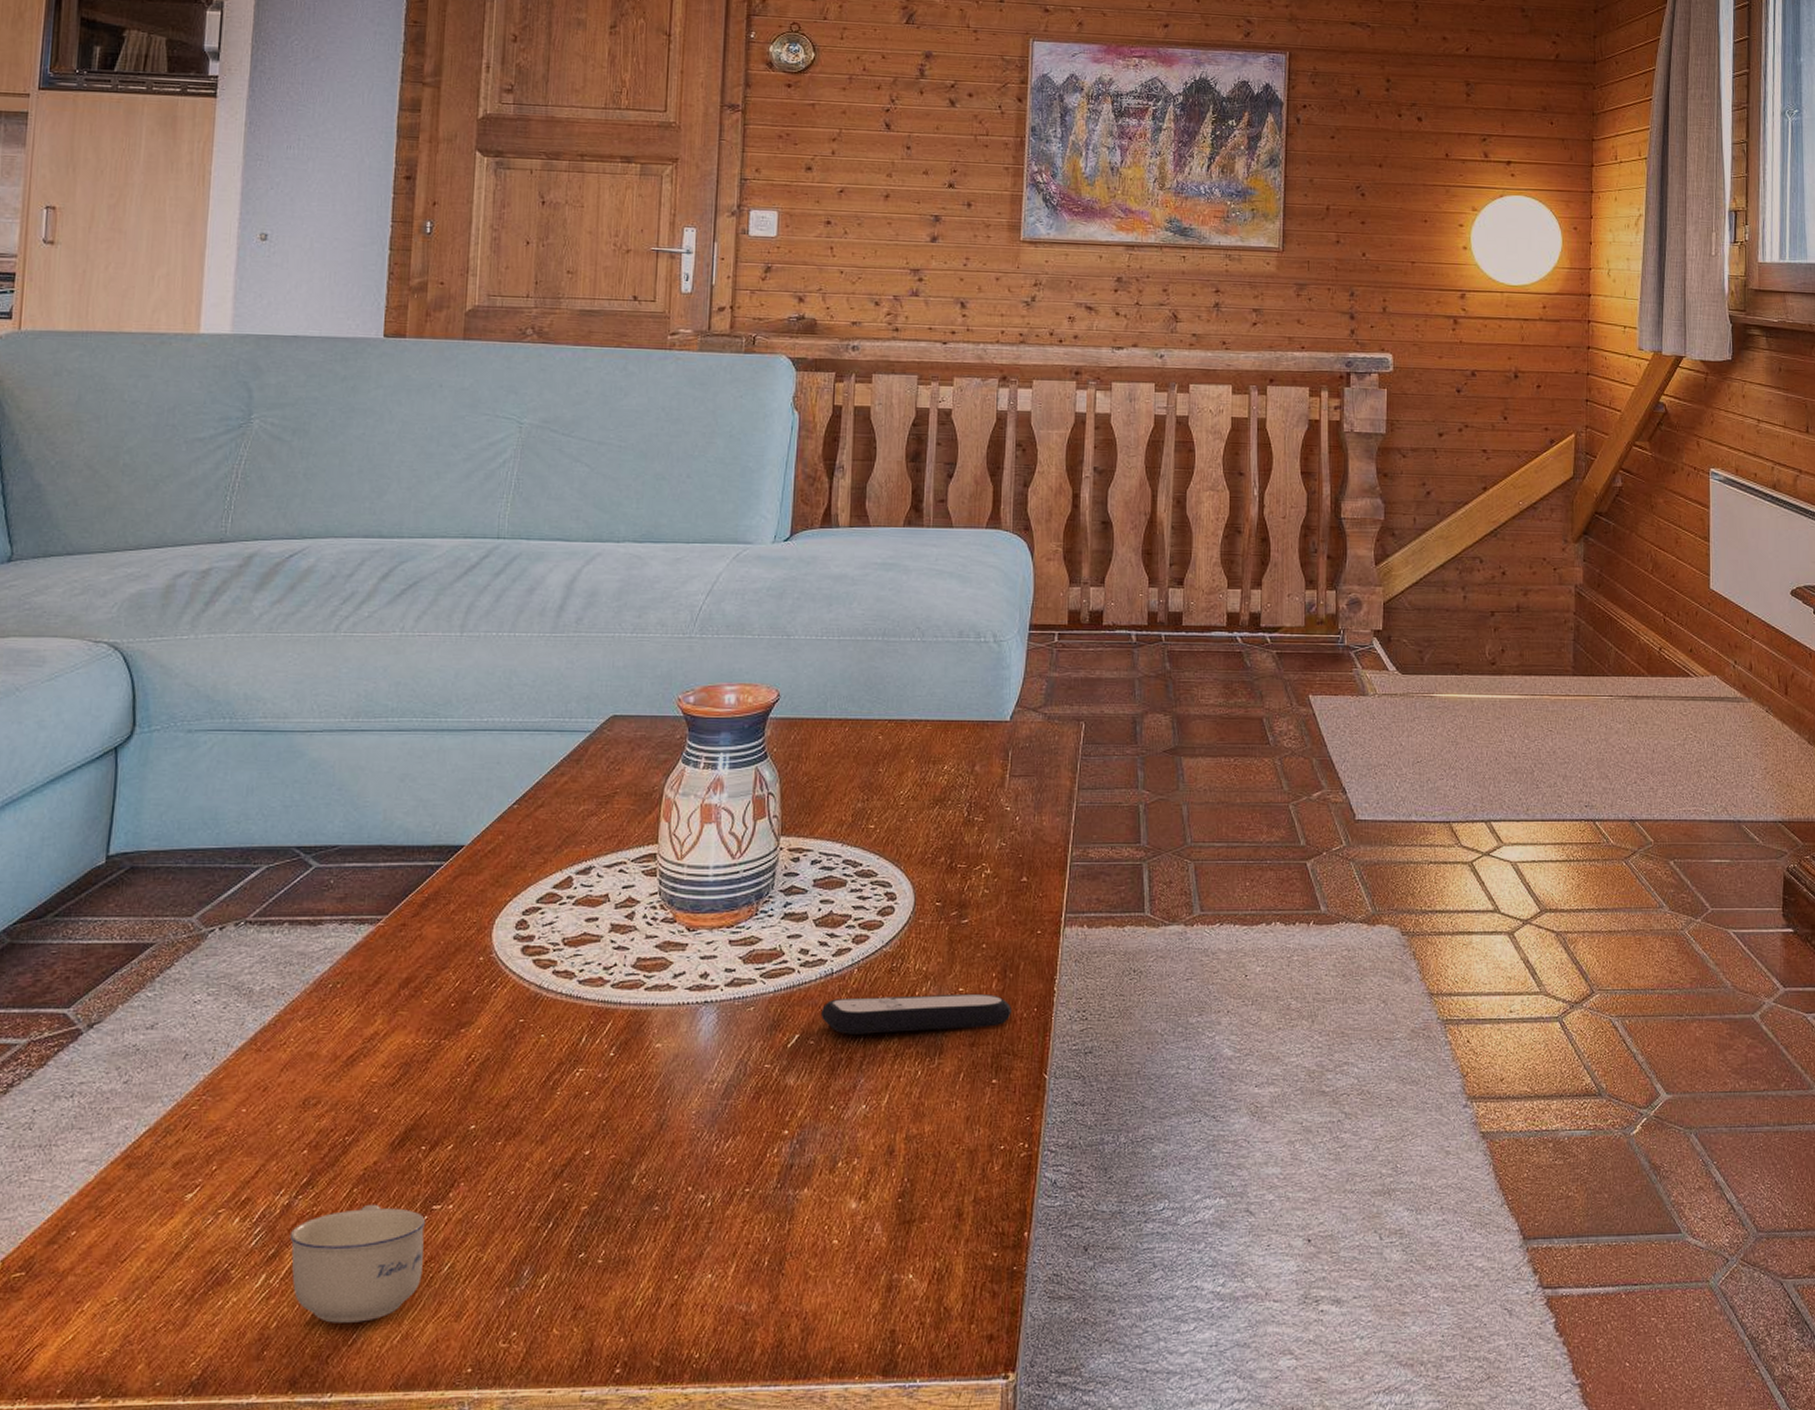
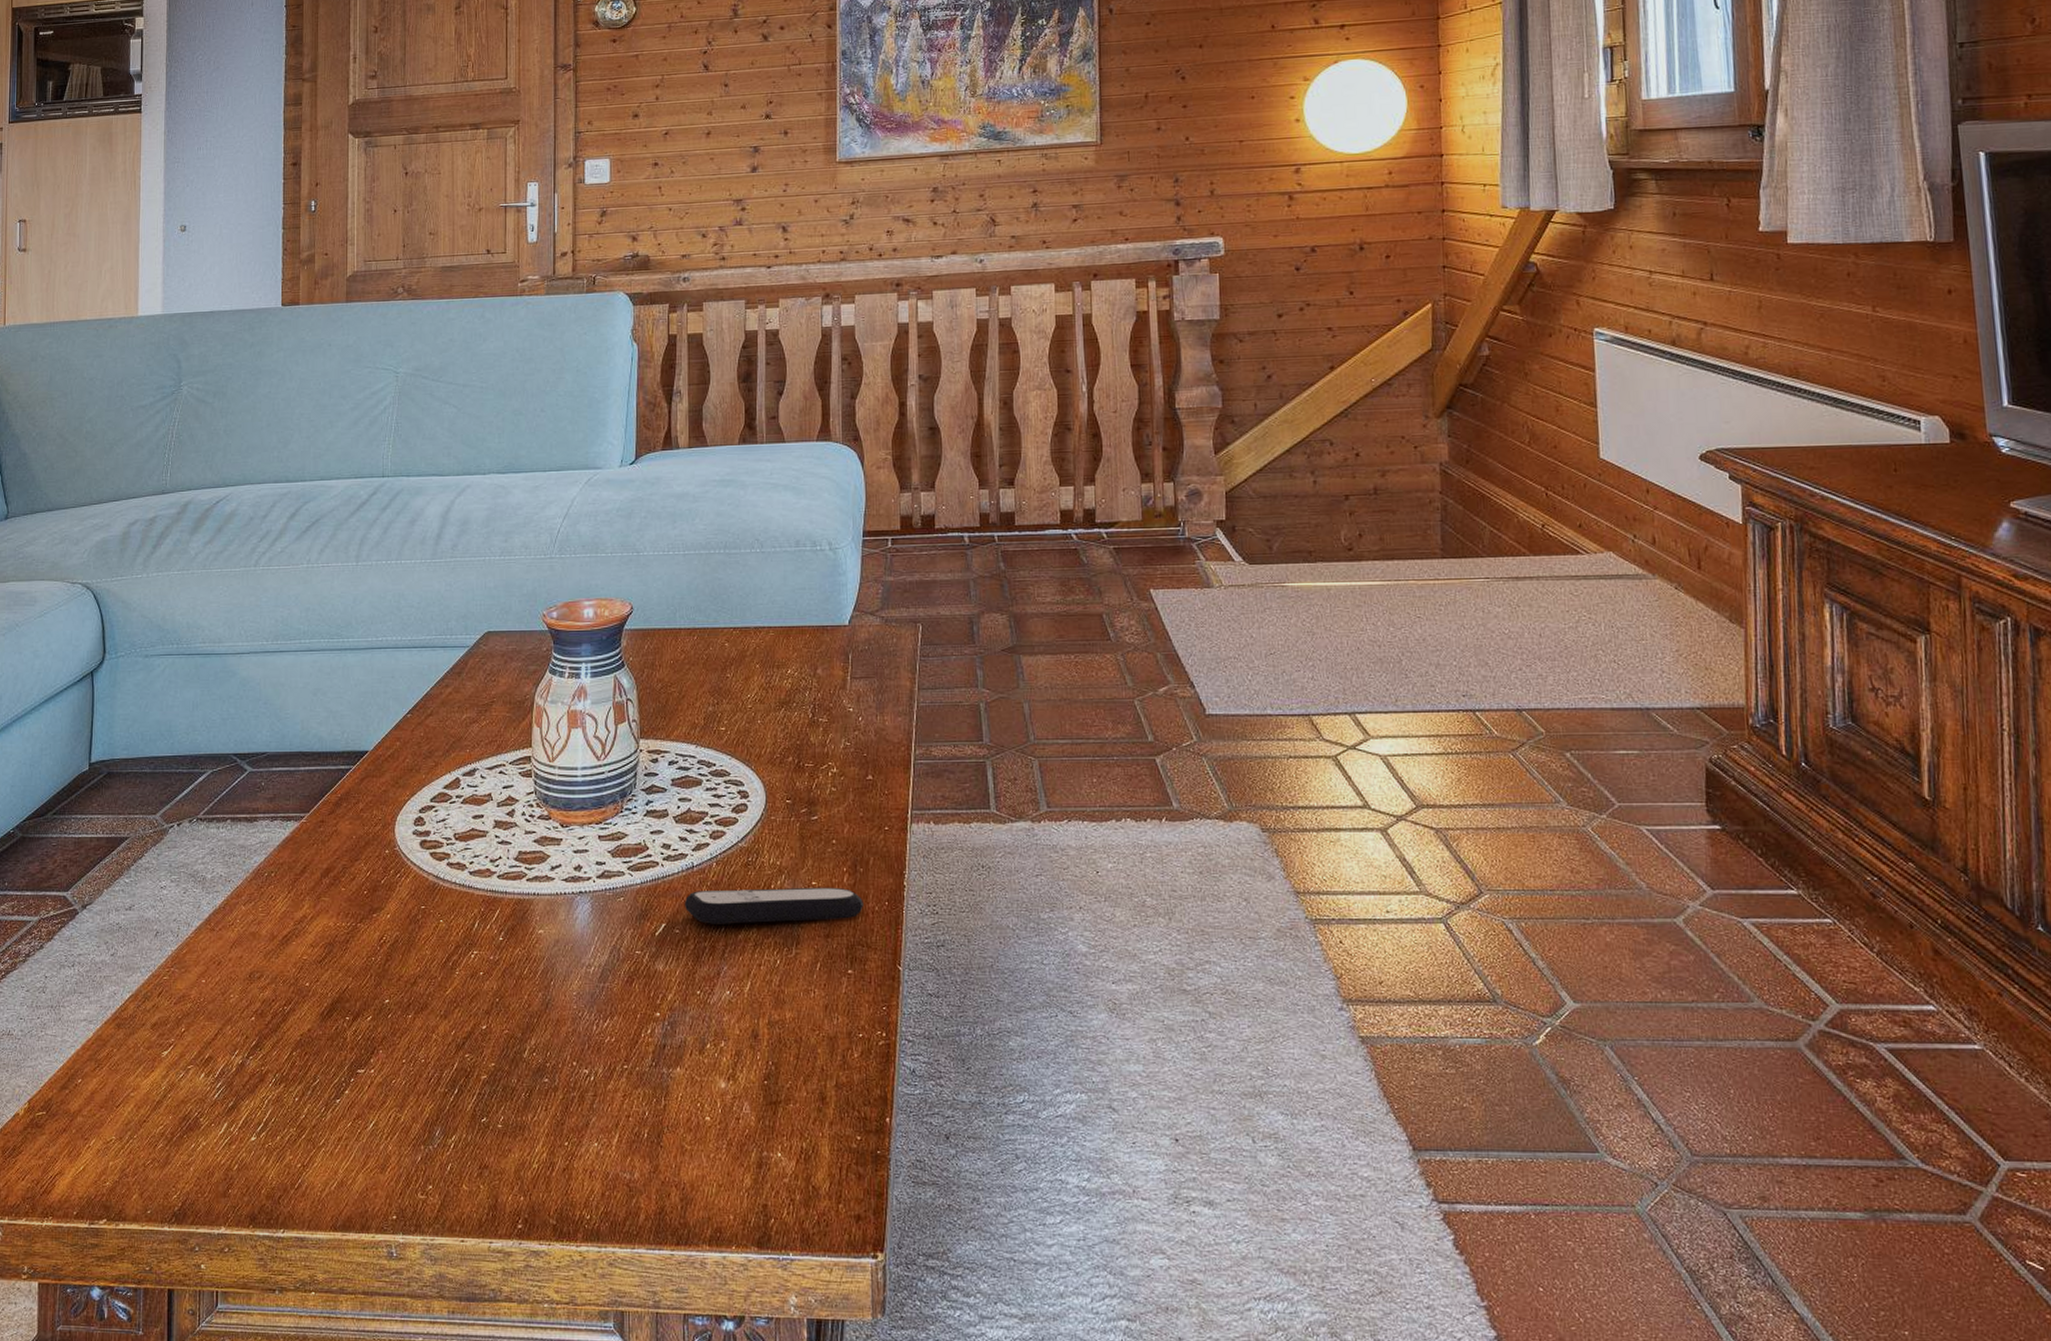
cup: present [289,1204,425,1323] -> none [244,1066,352,1169]

